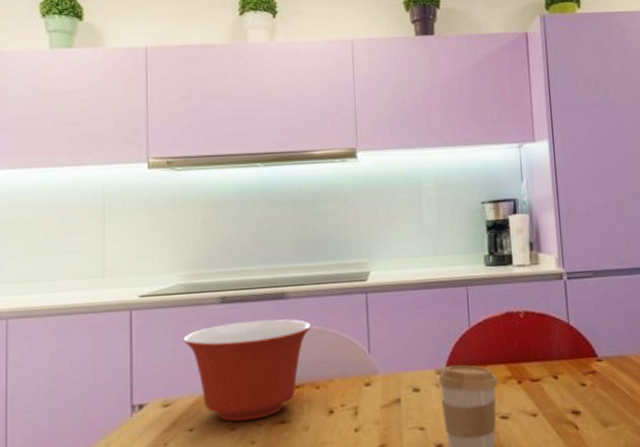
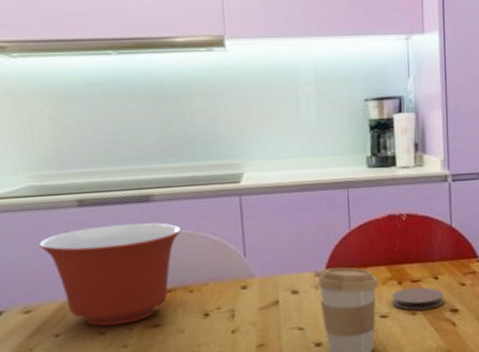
coaster: none [512,386,566,412] -> present [392,287,445,311]

